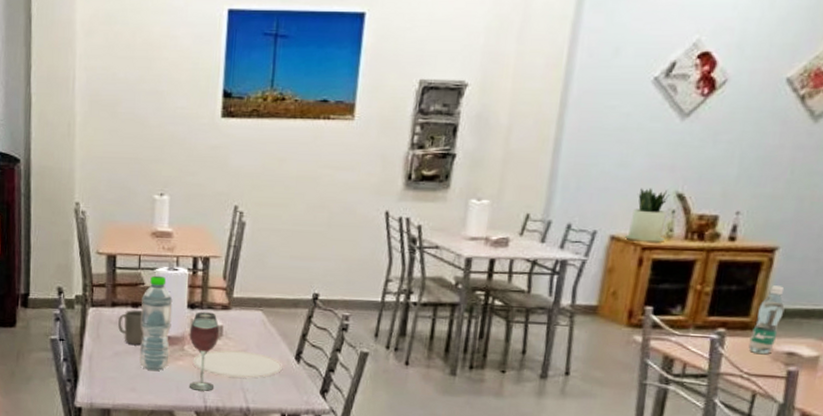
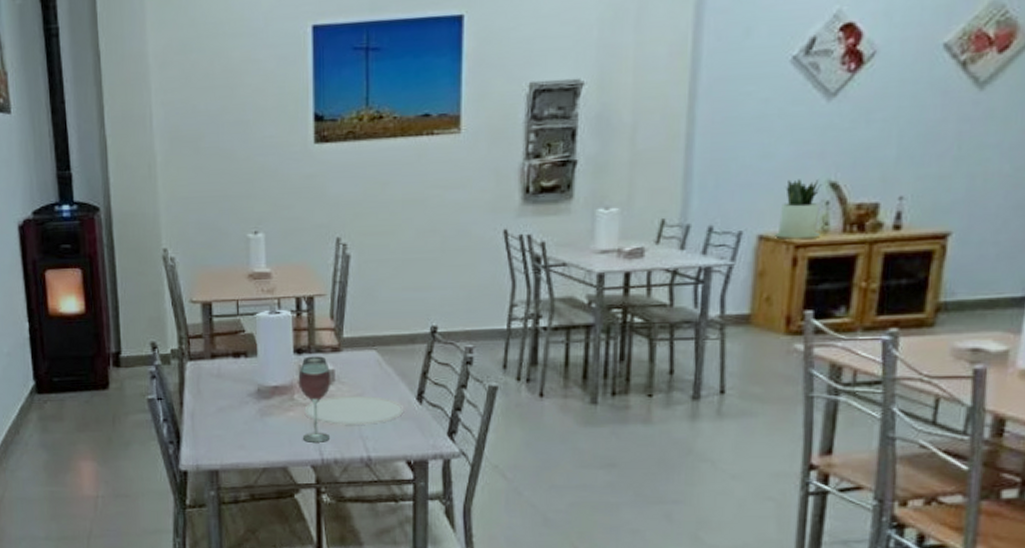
cup: present [118,310,145,345] -> none [220,360,250,398]
water bottle: present [138,275,173,371] -> none [243,321,279,424]
bottle: present [748,285,785,355] -> none [926,275,964,354]

